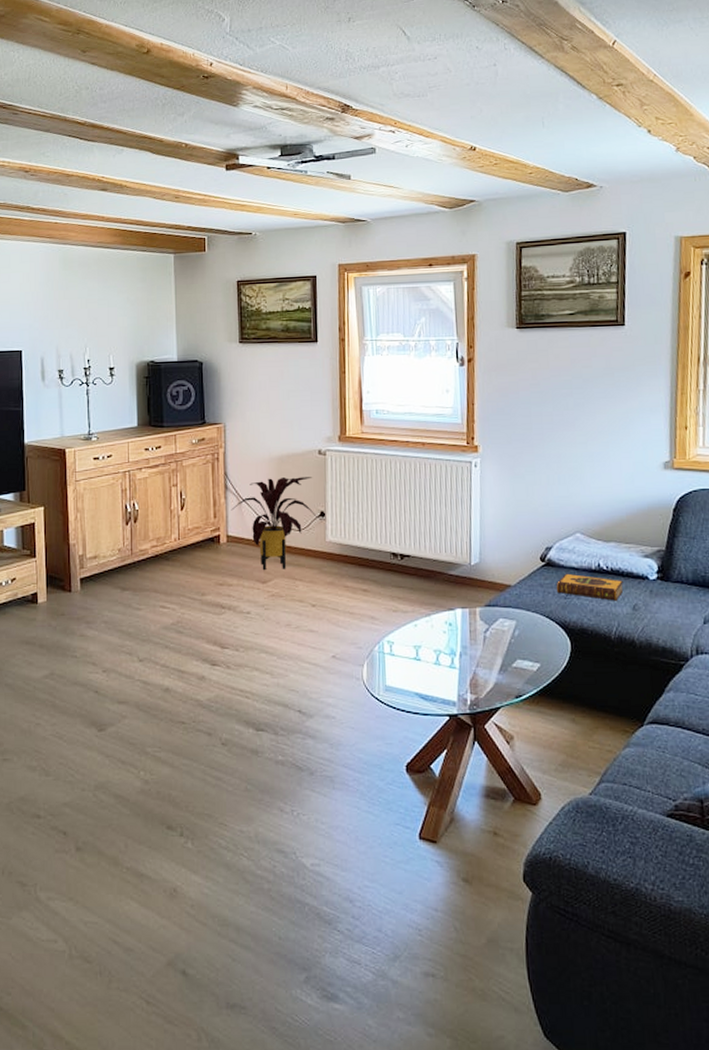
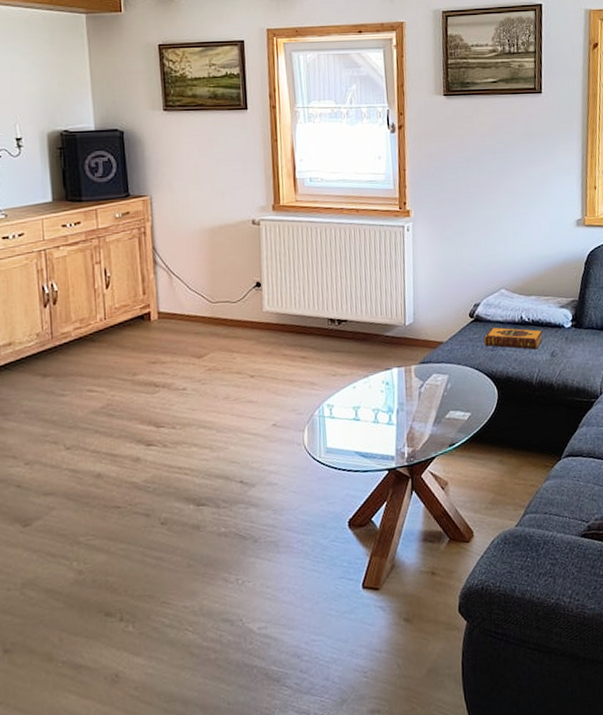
house plant: present [231,476,317,571] -> none [161,247,253,346]

